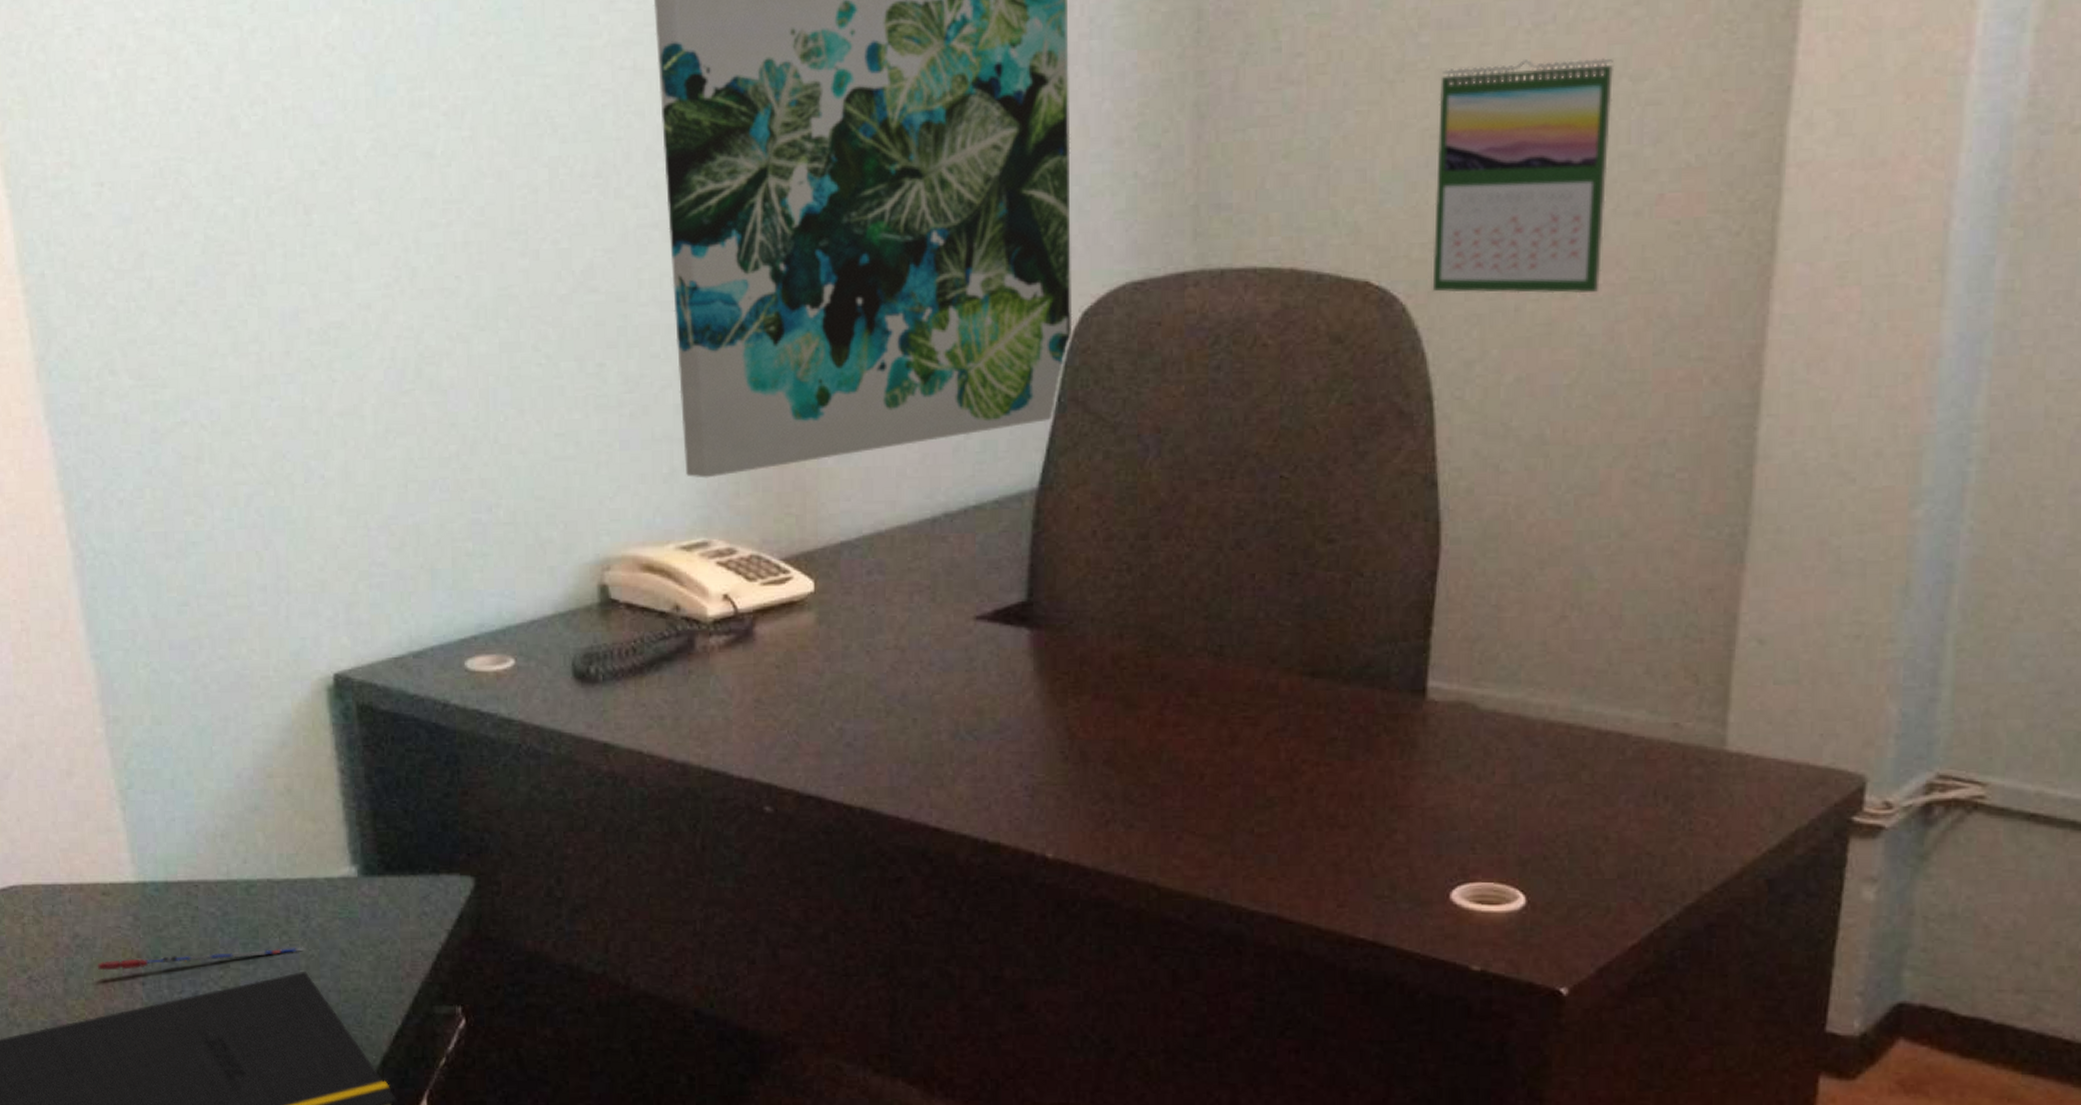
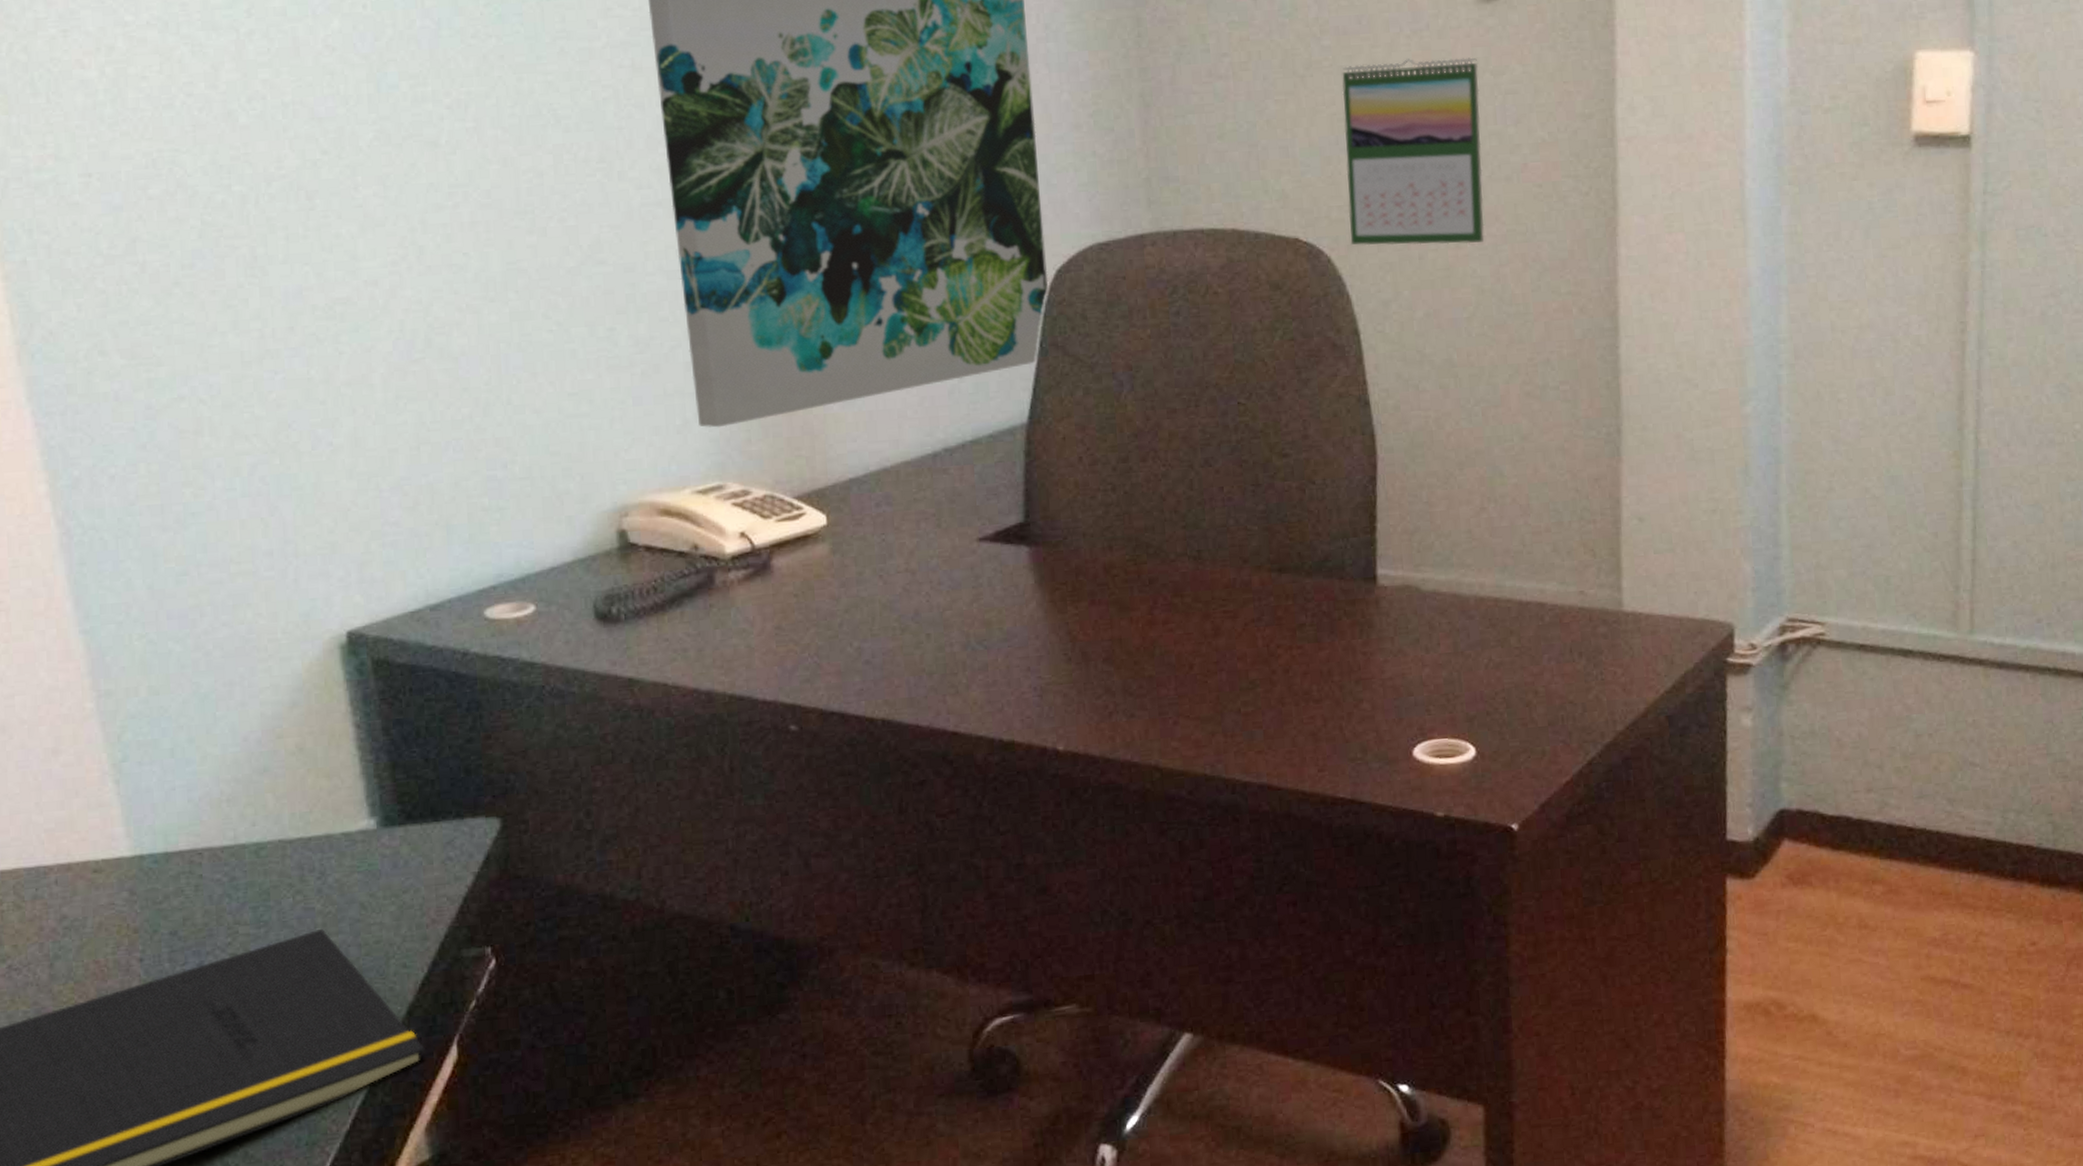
pen: present [97,947,307,971] -> none [87,904,323,951]

